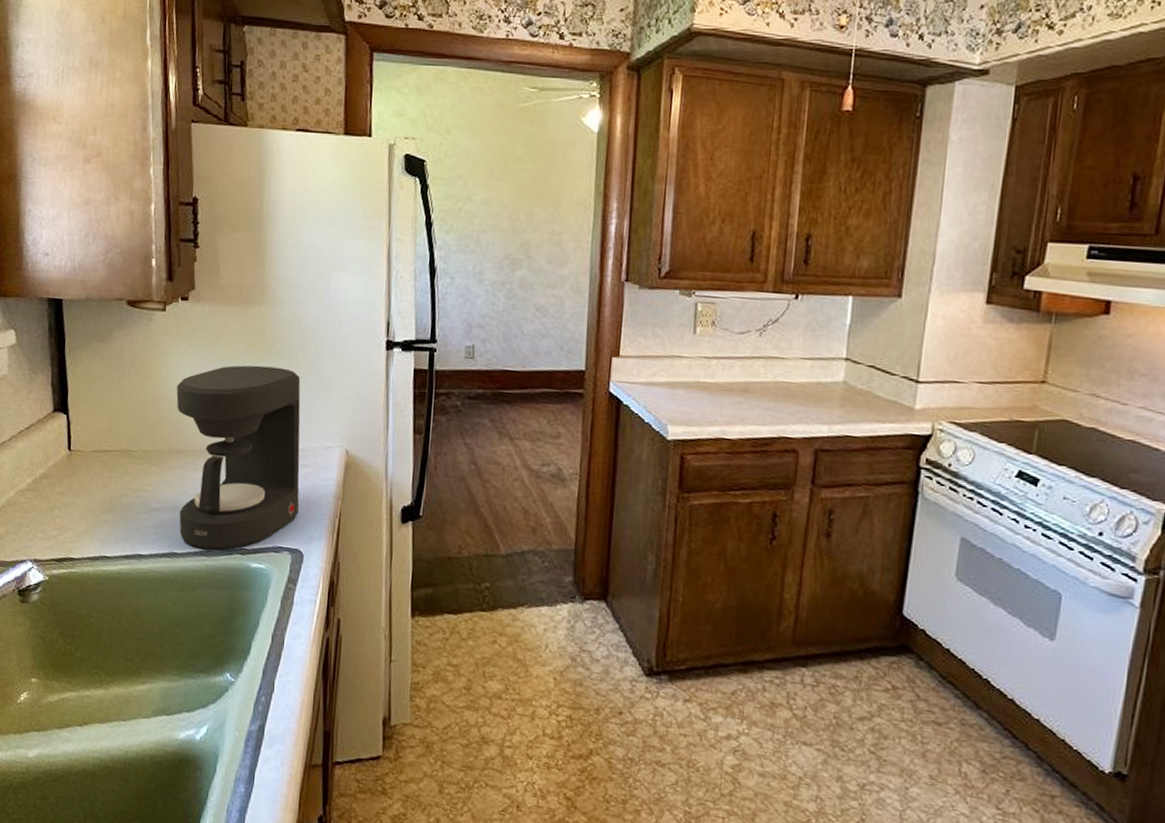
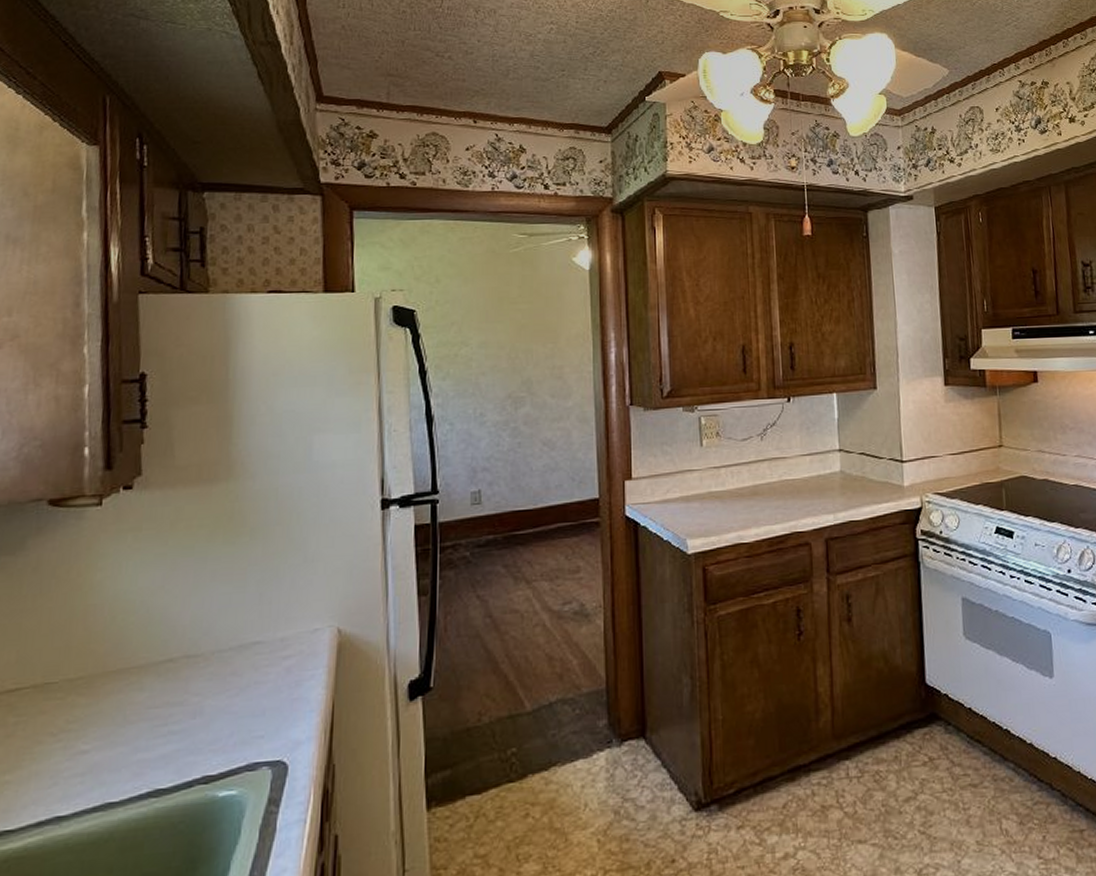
coffee maker: present [176,365,301,550] -> none [115,548,281,789]

